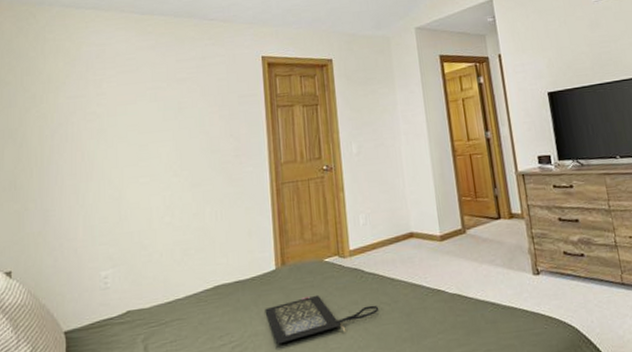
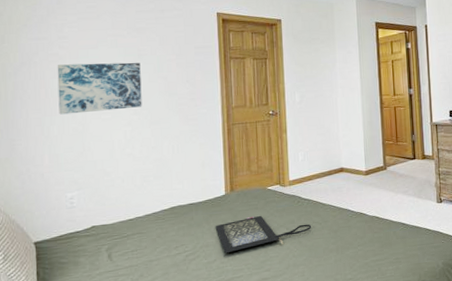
wall art: none [94,117,183,180] -> present [57,62,142,115]

